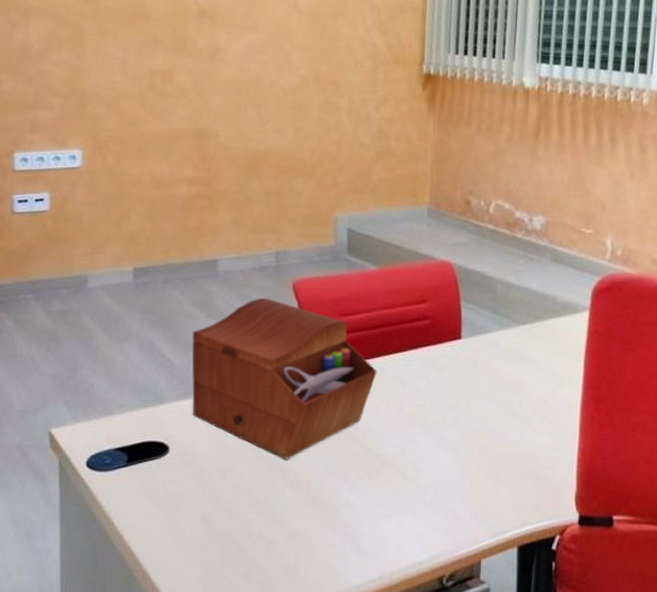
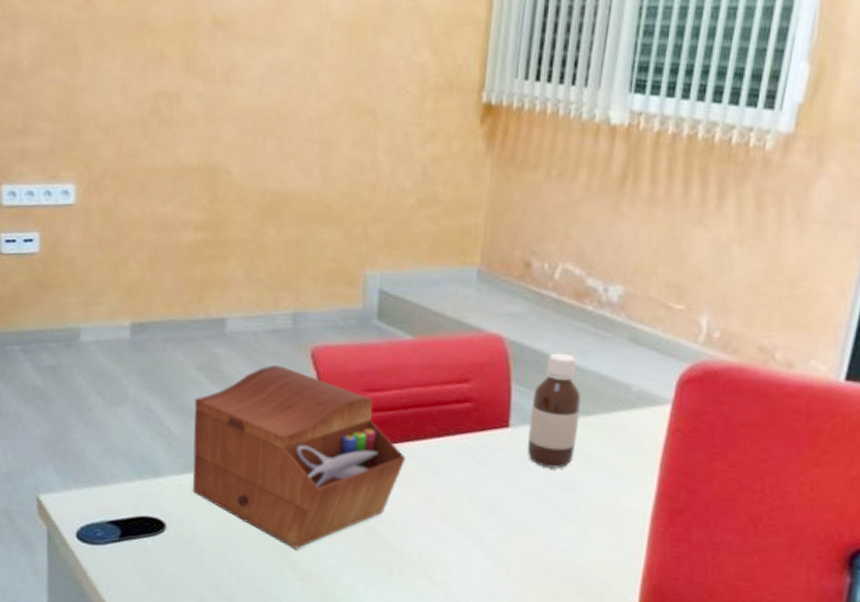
bottle: none [476,274,517,371] -> present [527,353,581,469]

